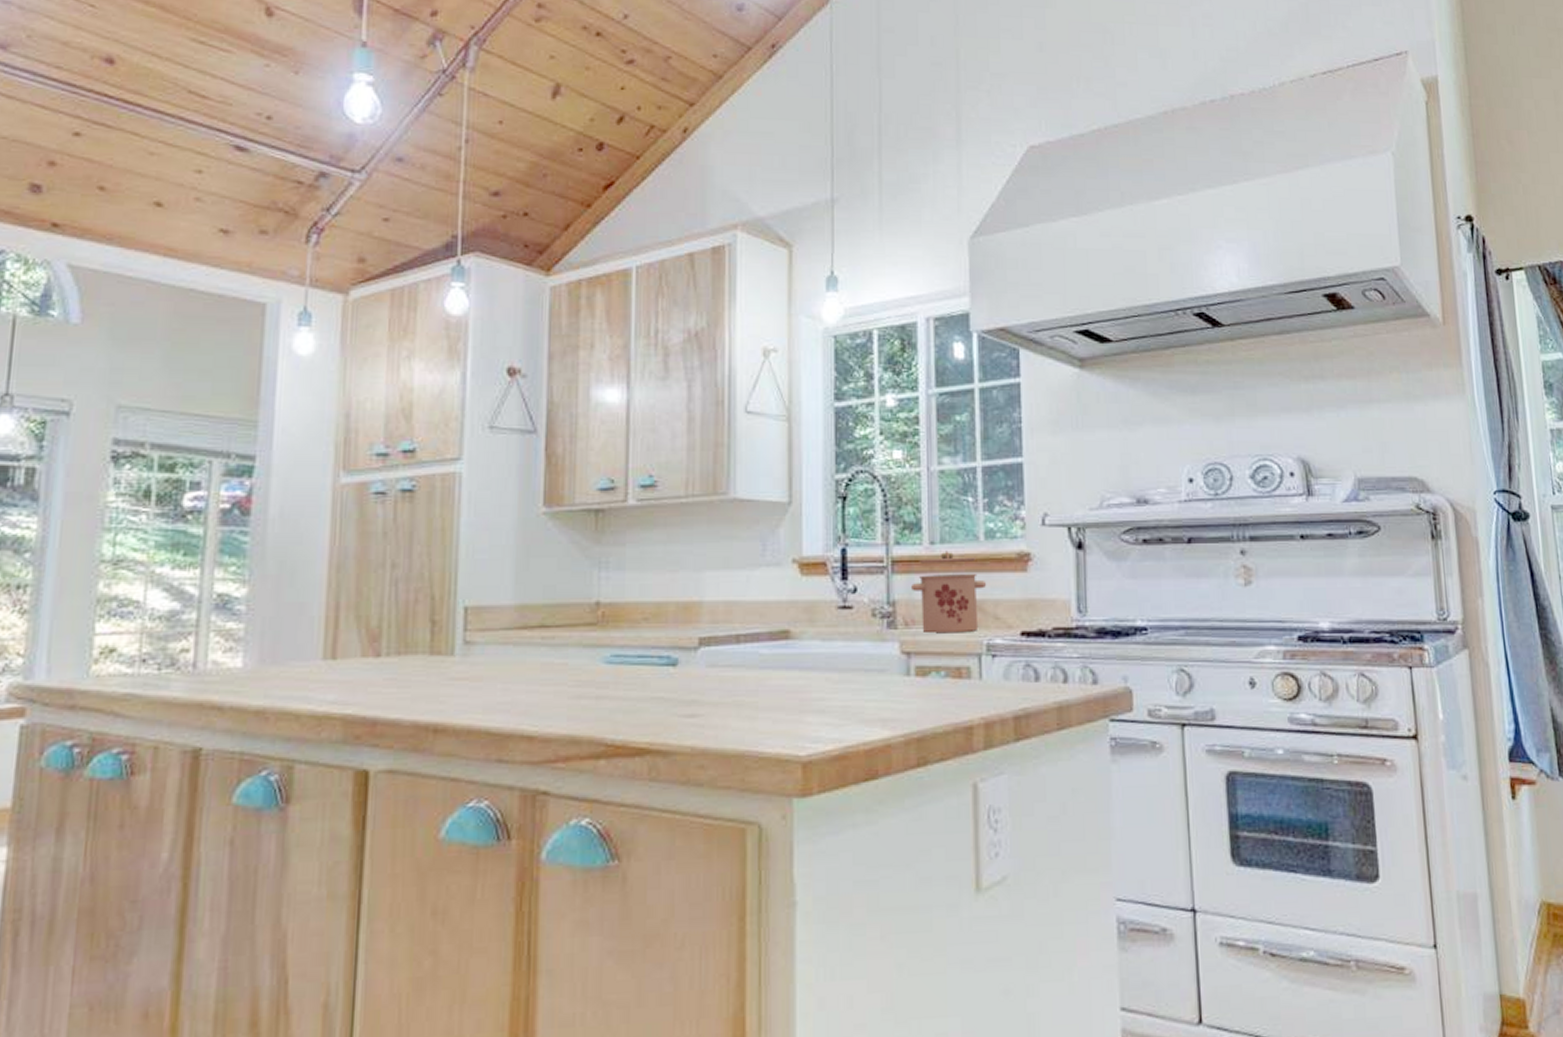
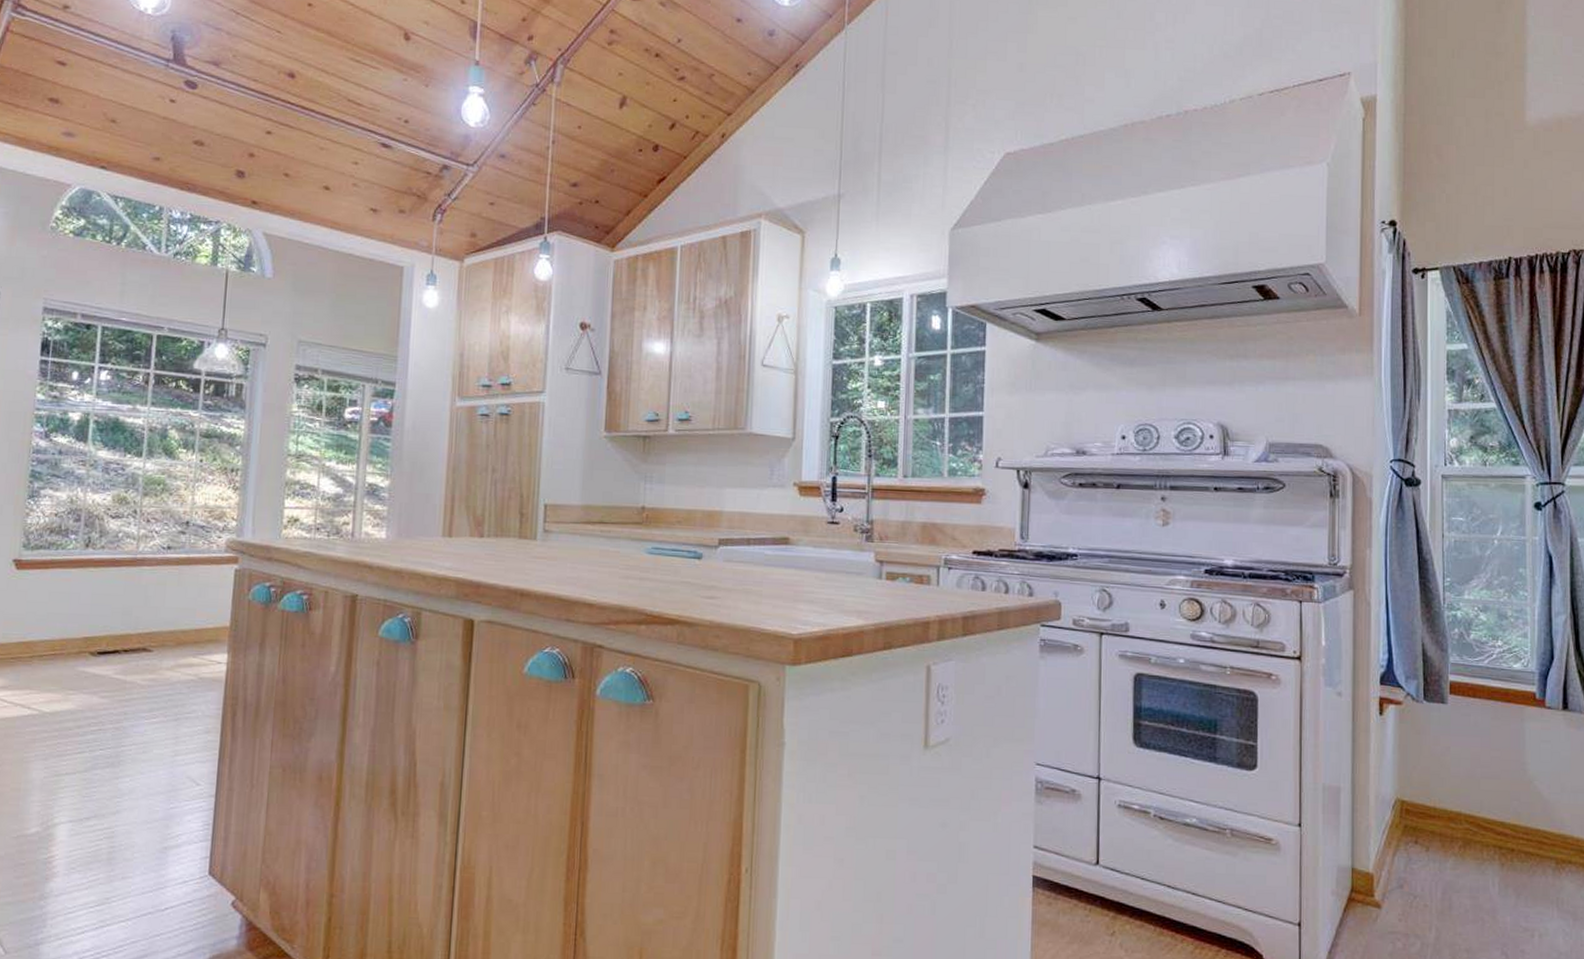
cooking pot: present [910,550,986,634] -> none [885,483,947,549]

